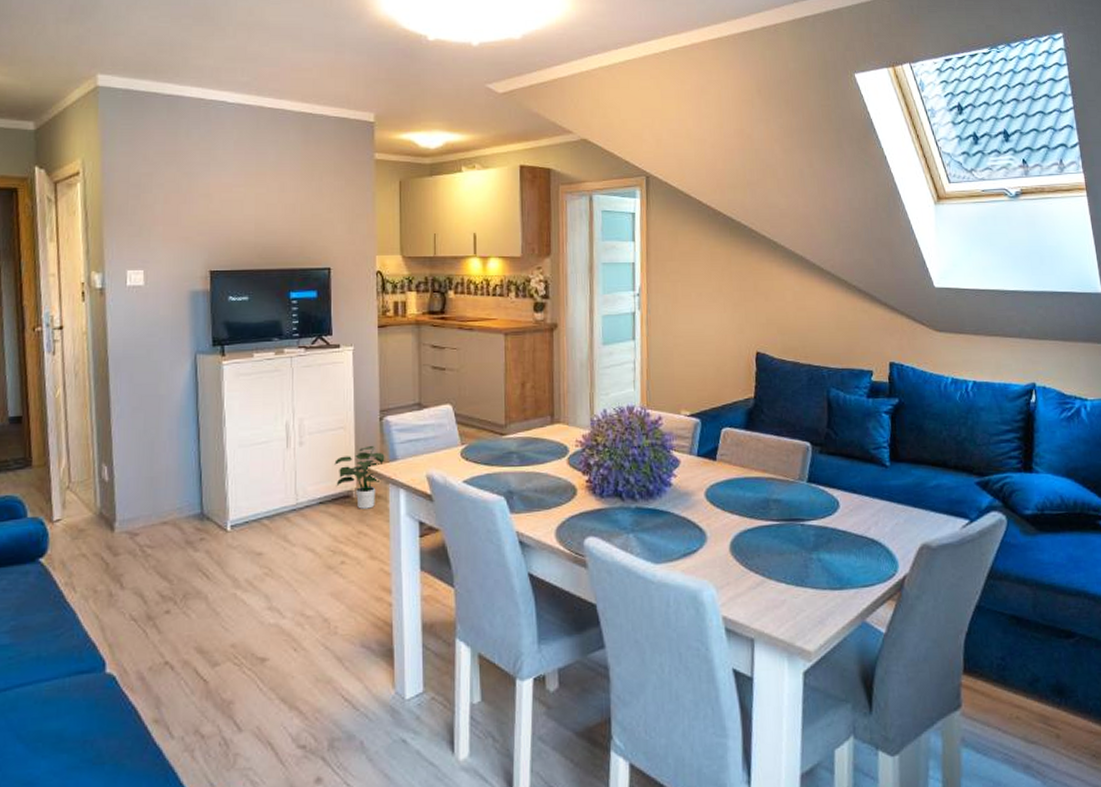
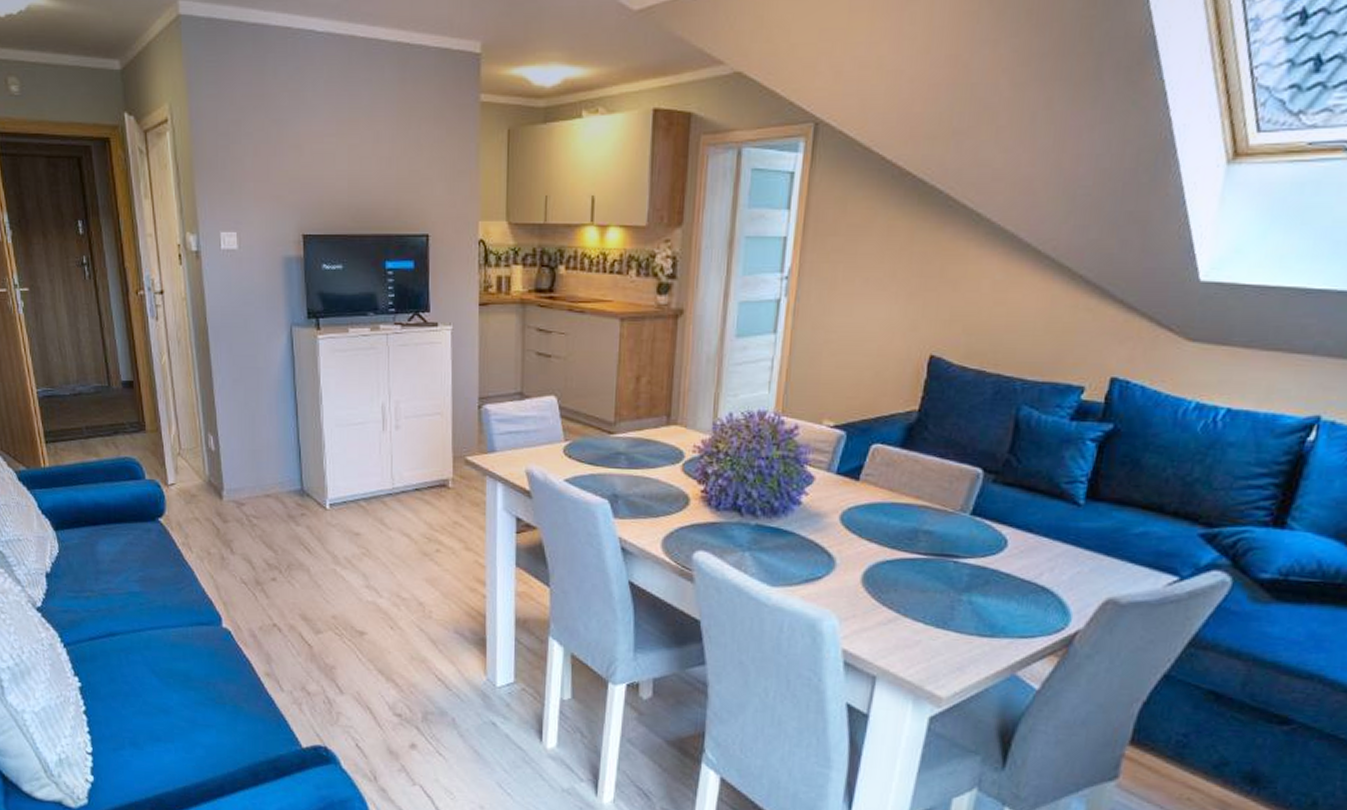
potted plant: present [334,446,385,509] -> none [431,435,483,500]

